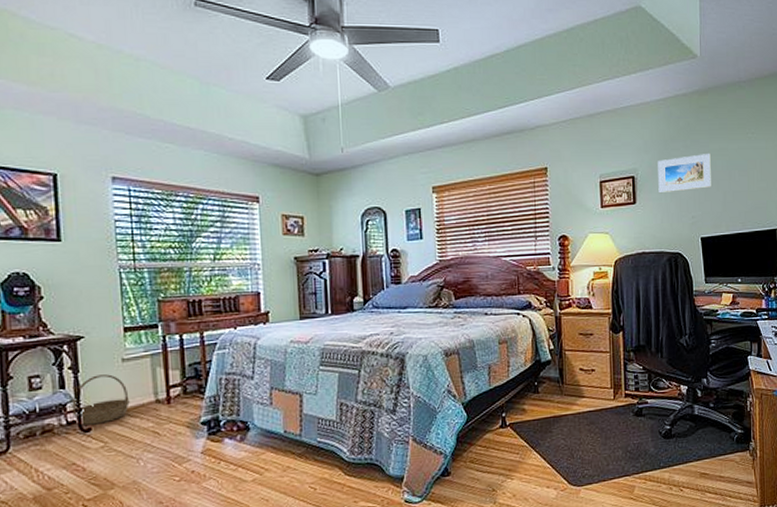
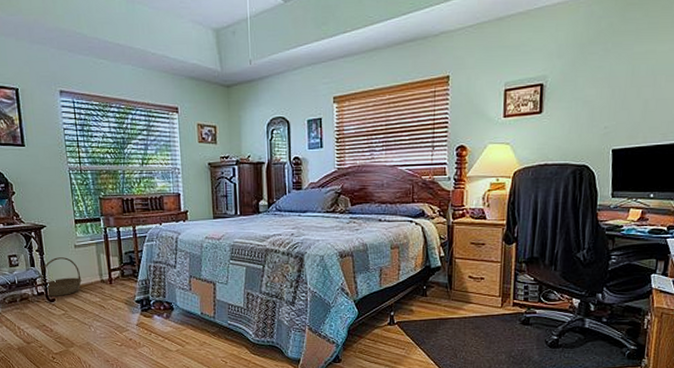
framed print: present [658,154,711,194] -> none [569,57,634,102]

